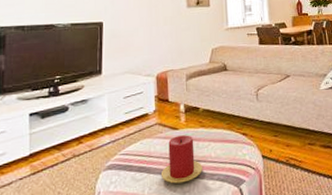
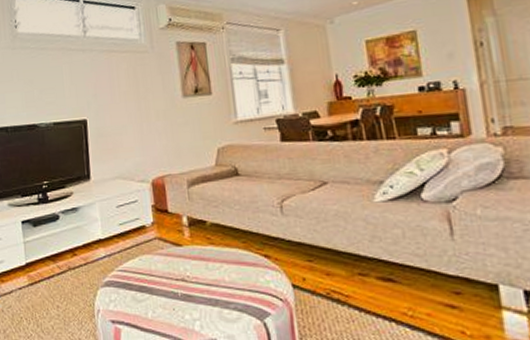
candle: present [160,135,202,184] -> none [165,253,215,309]

